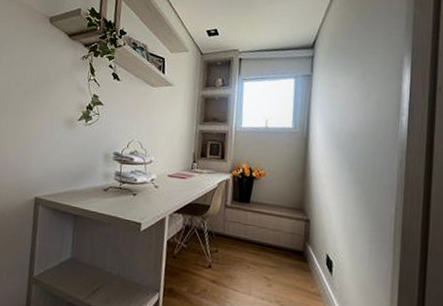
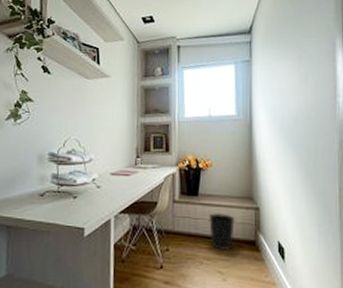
wastebasket: none [258,220,284,258] -> present [209,212,235,251]

